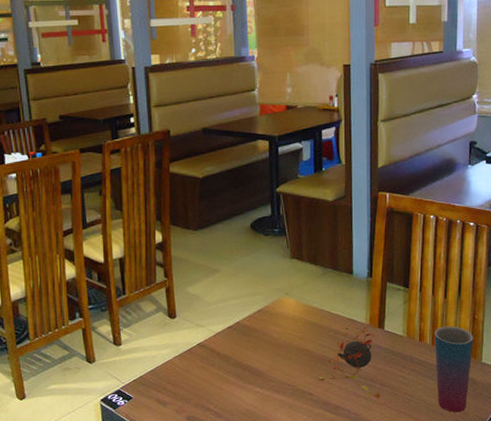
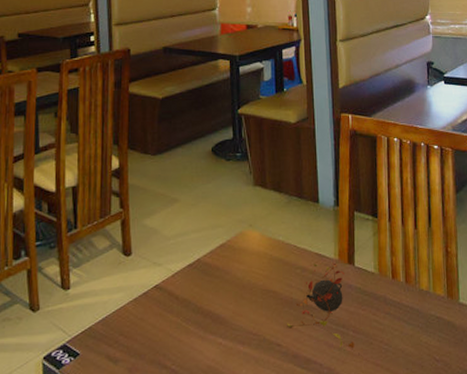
cup: present [434,326,474,412] -> none [407,260,449,364]

